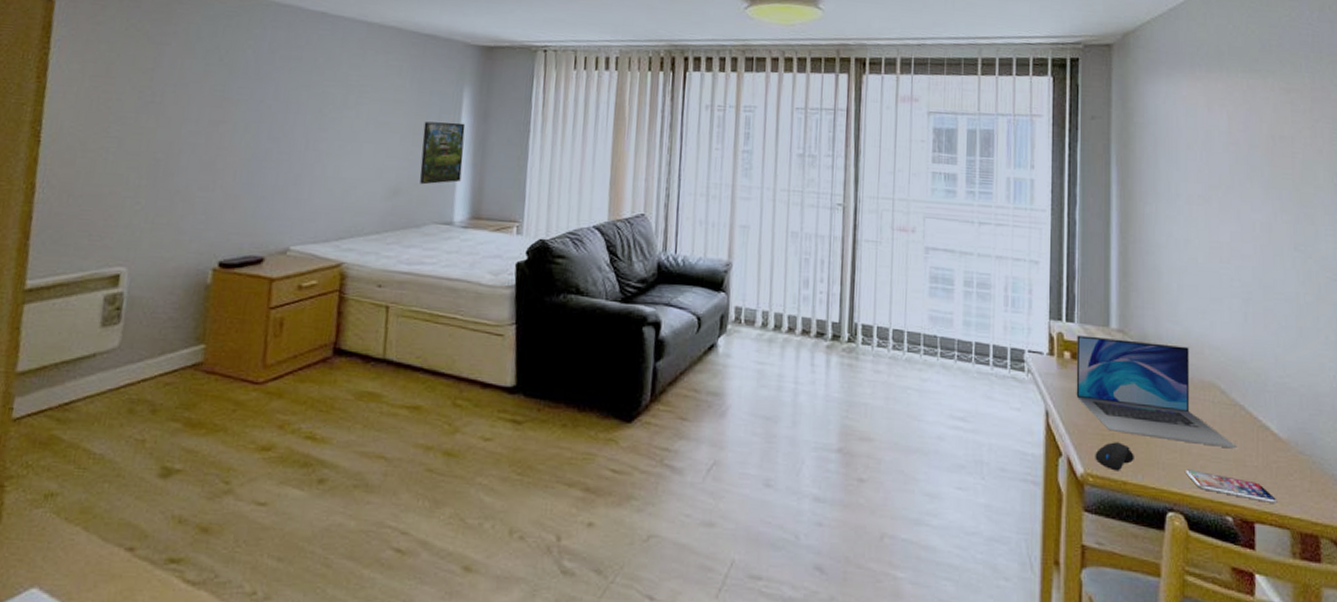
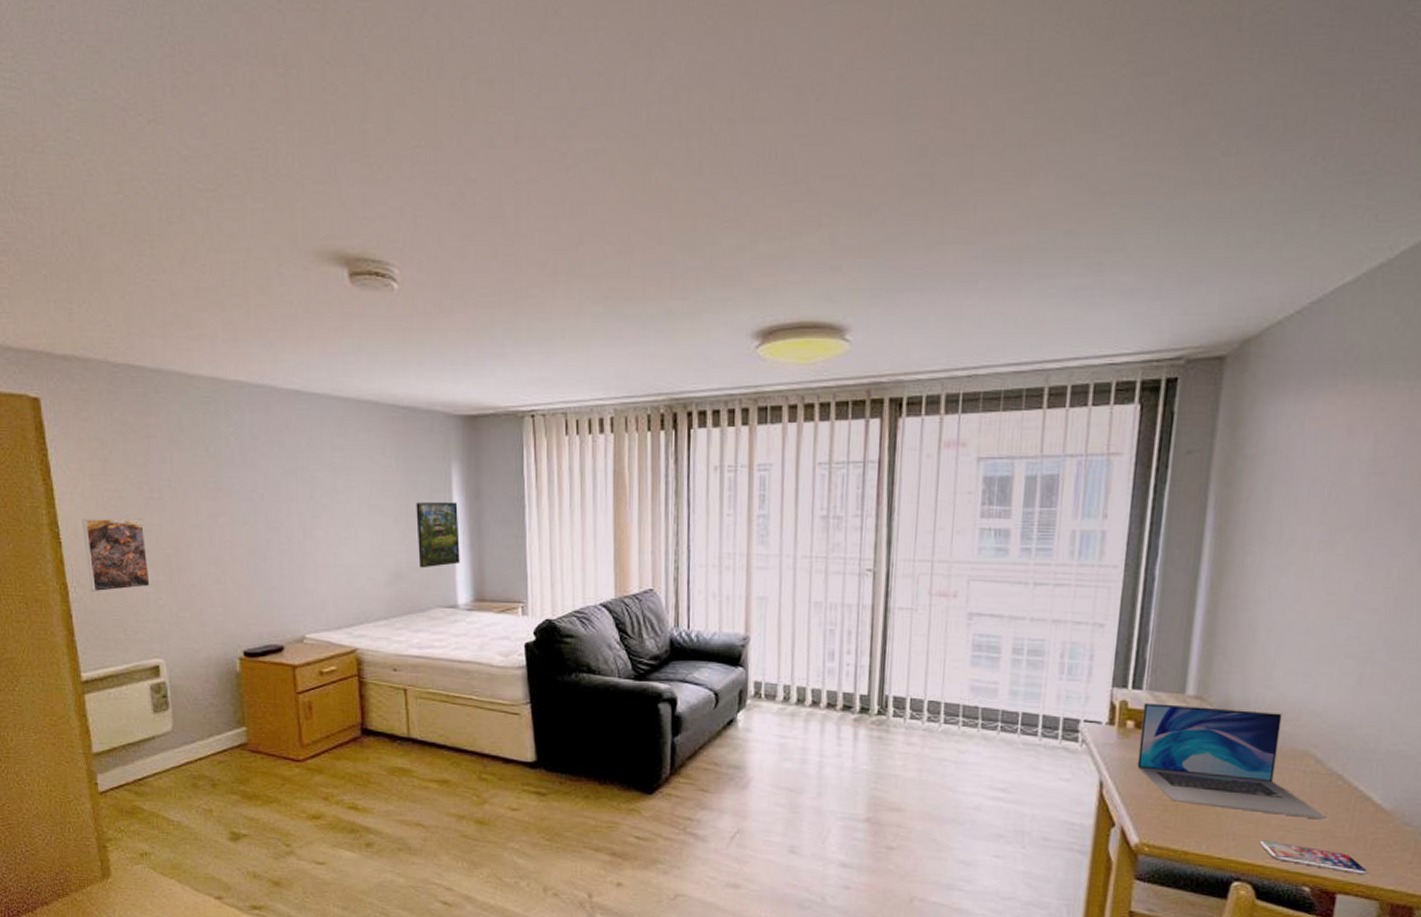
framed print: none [61,118,138,194] -> present [82,517,150,593]
computer mouse: present [1095,442,1134,471] -> none [1153,812,1200,842]

